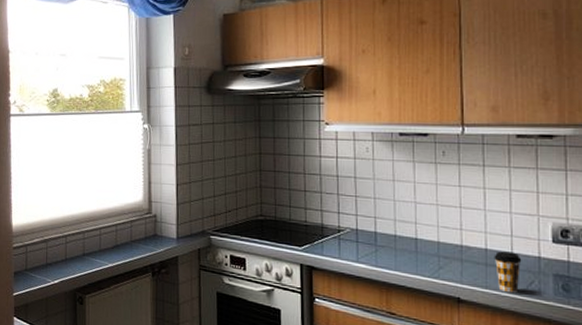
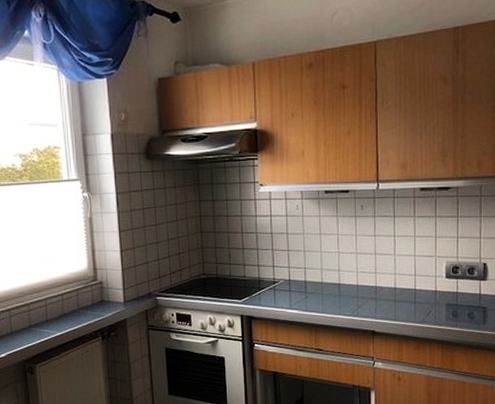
coffee cup: present [494,251,522,293] -> none [401,288,423,323]

